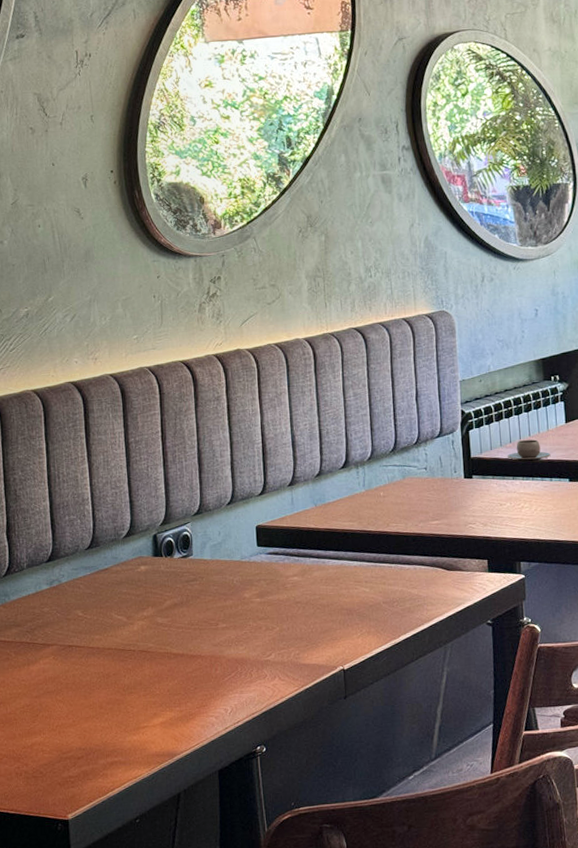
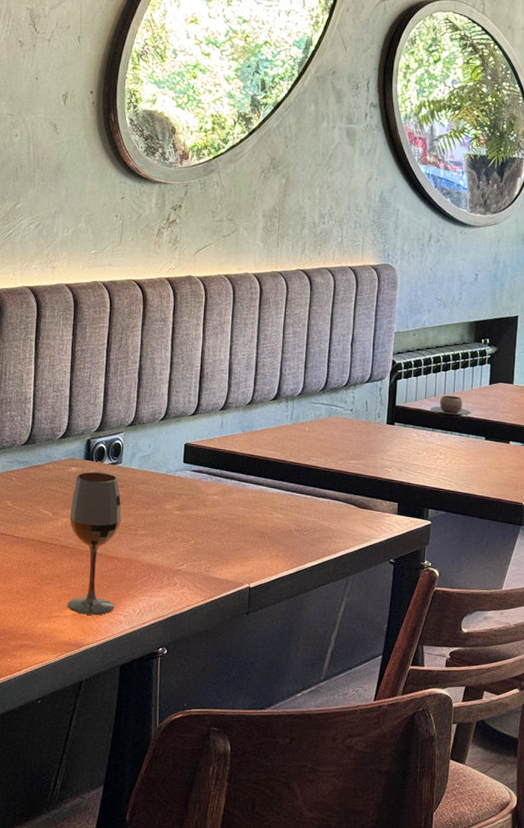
wine glass: none [144,567,204,721] -> present [67,471,121,615]

